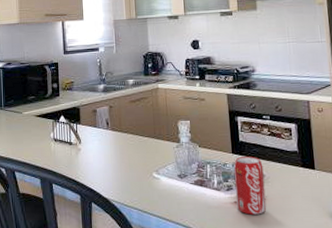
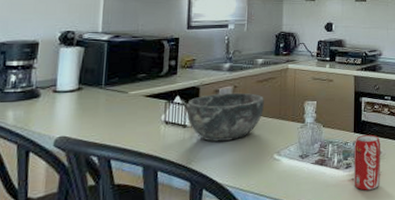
bowl: none [70,112,139,159] -> present [186,92,264,142]

